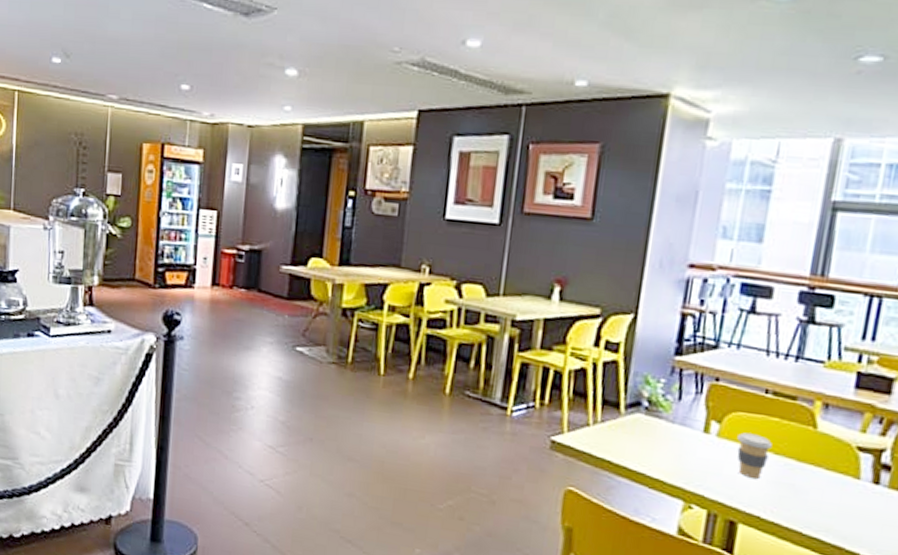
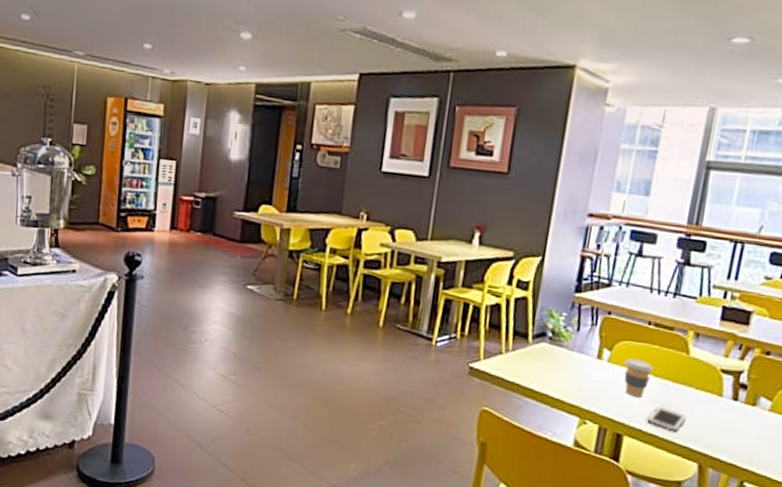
cell phone: none [767,490,815,521] -> present [648,407,687,433]

